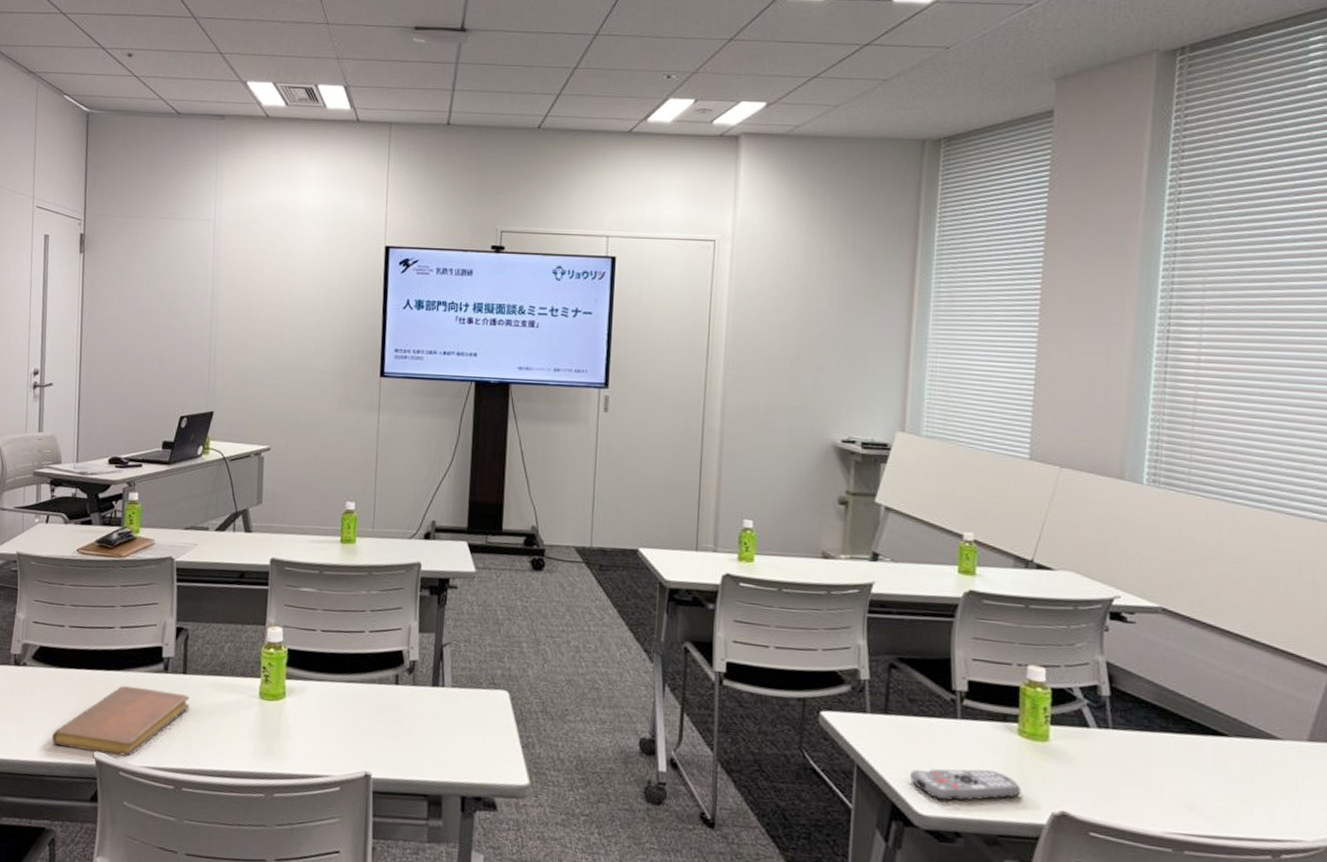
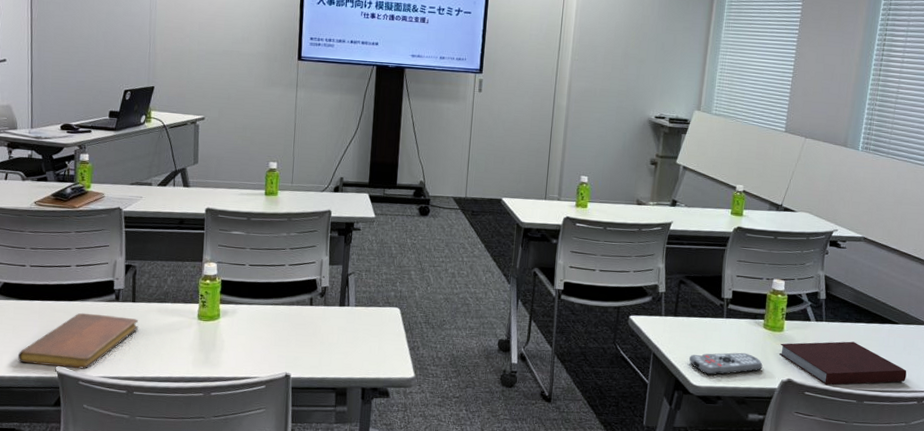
notebook: none [1044,758,1250,825] -> present [779,341,907,386]

